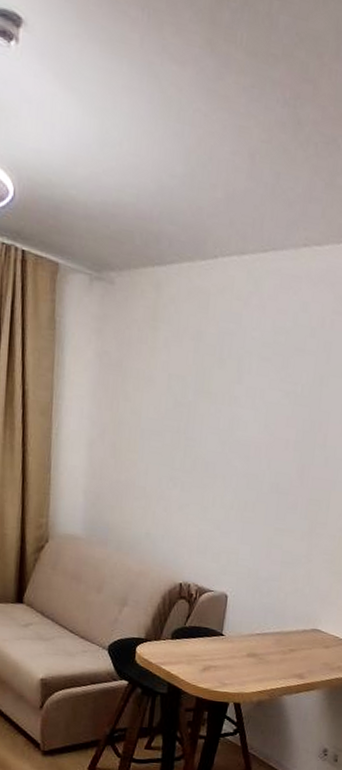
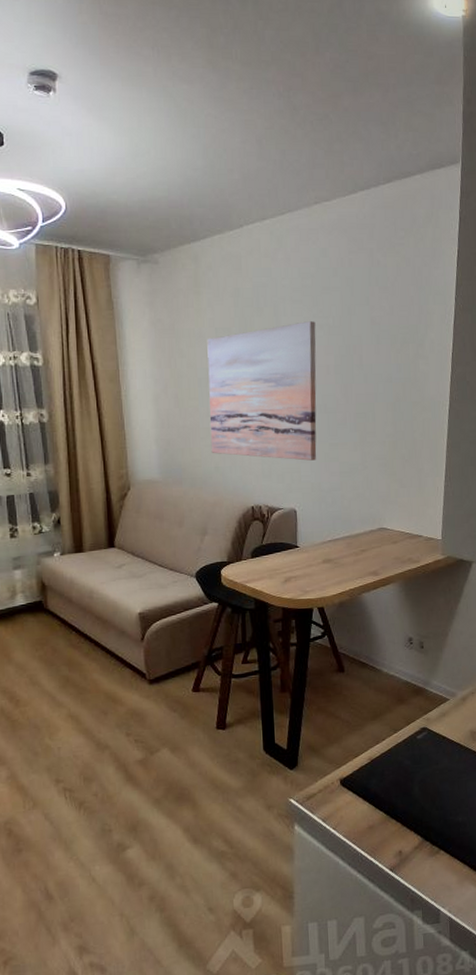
wall art: none [144,384,282,544] -> present [207,321,317,461]

